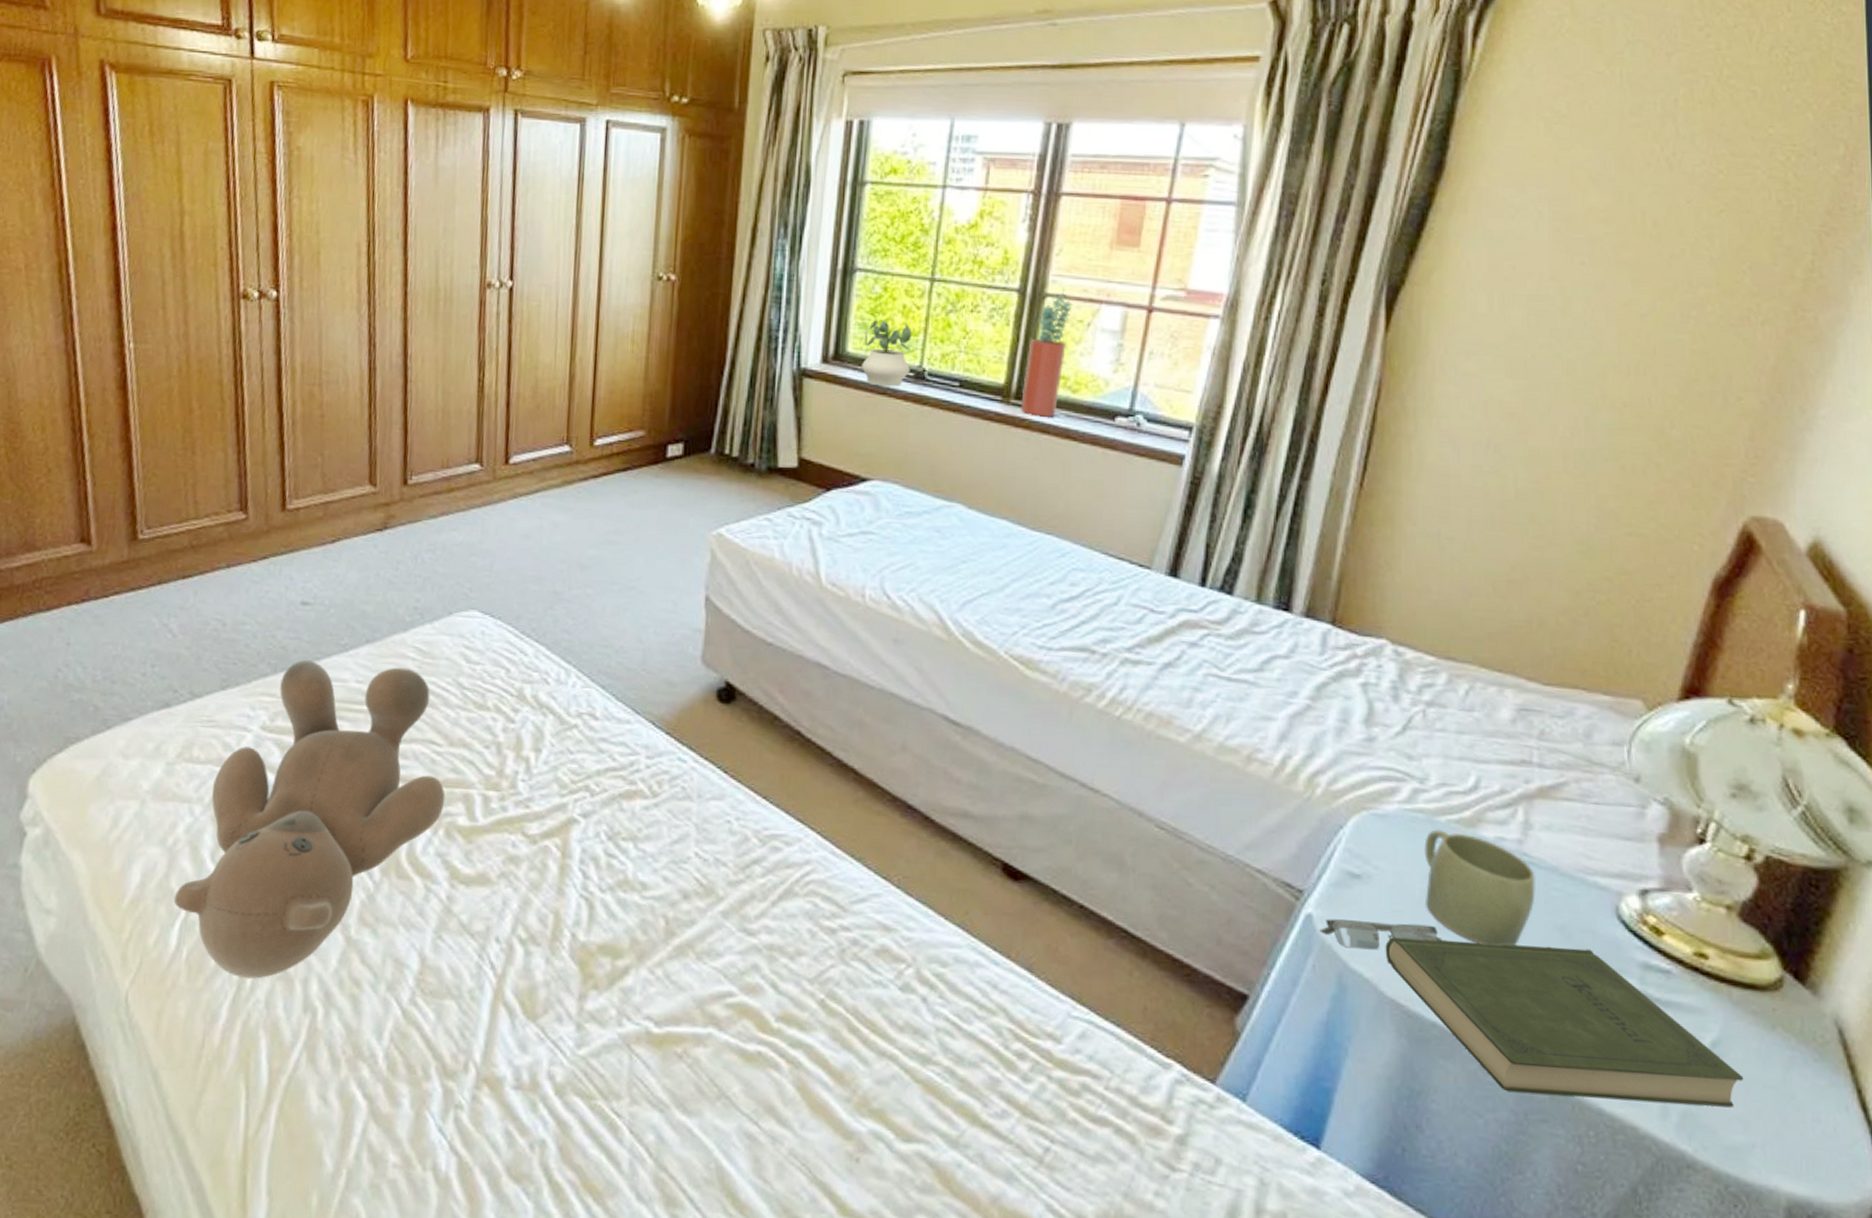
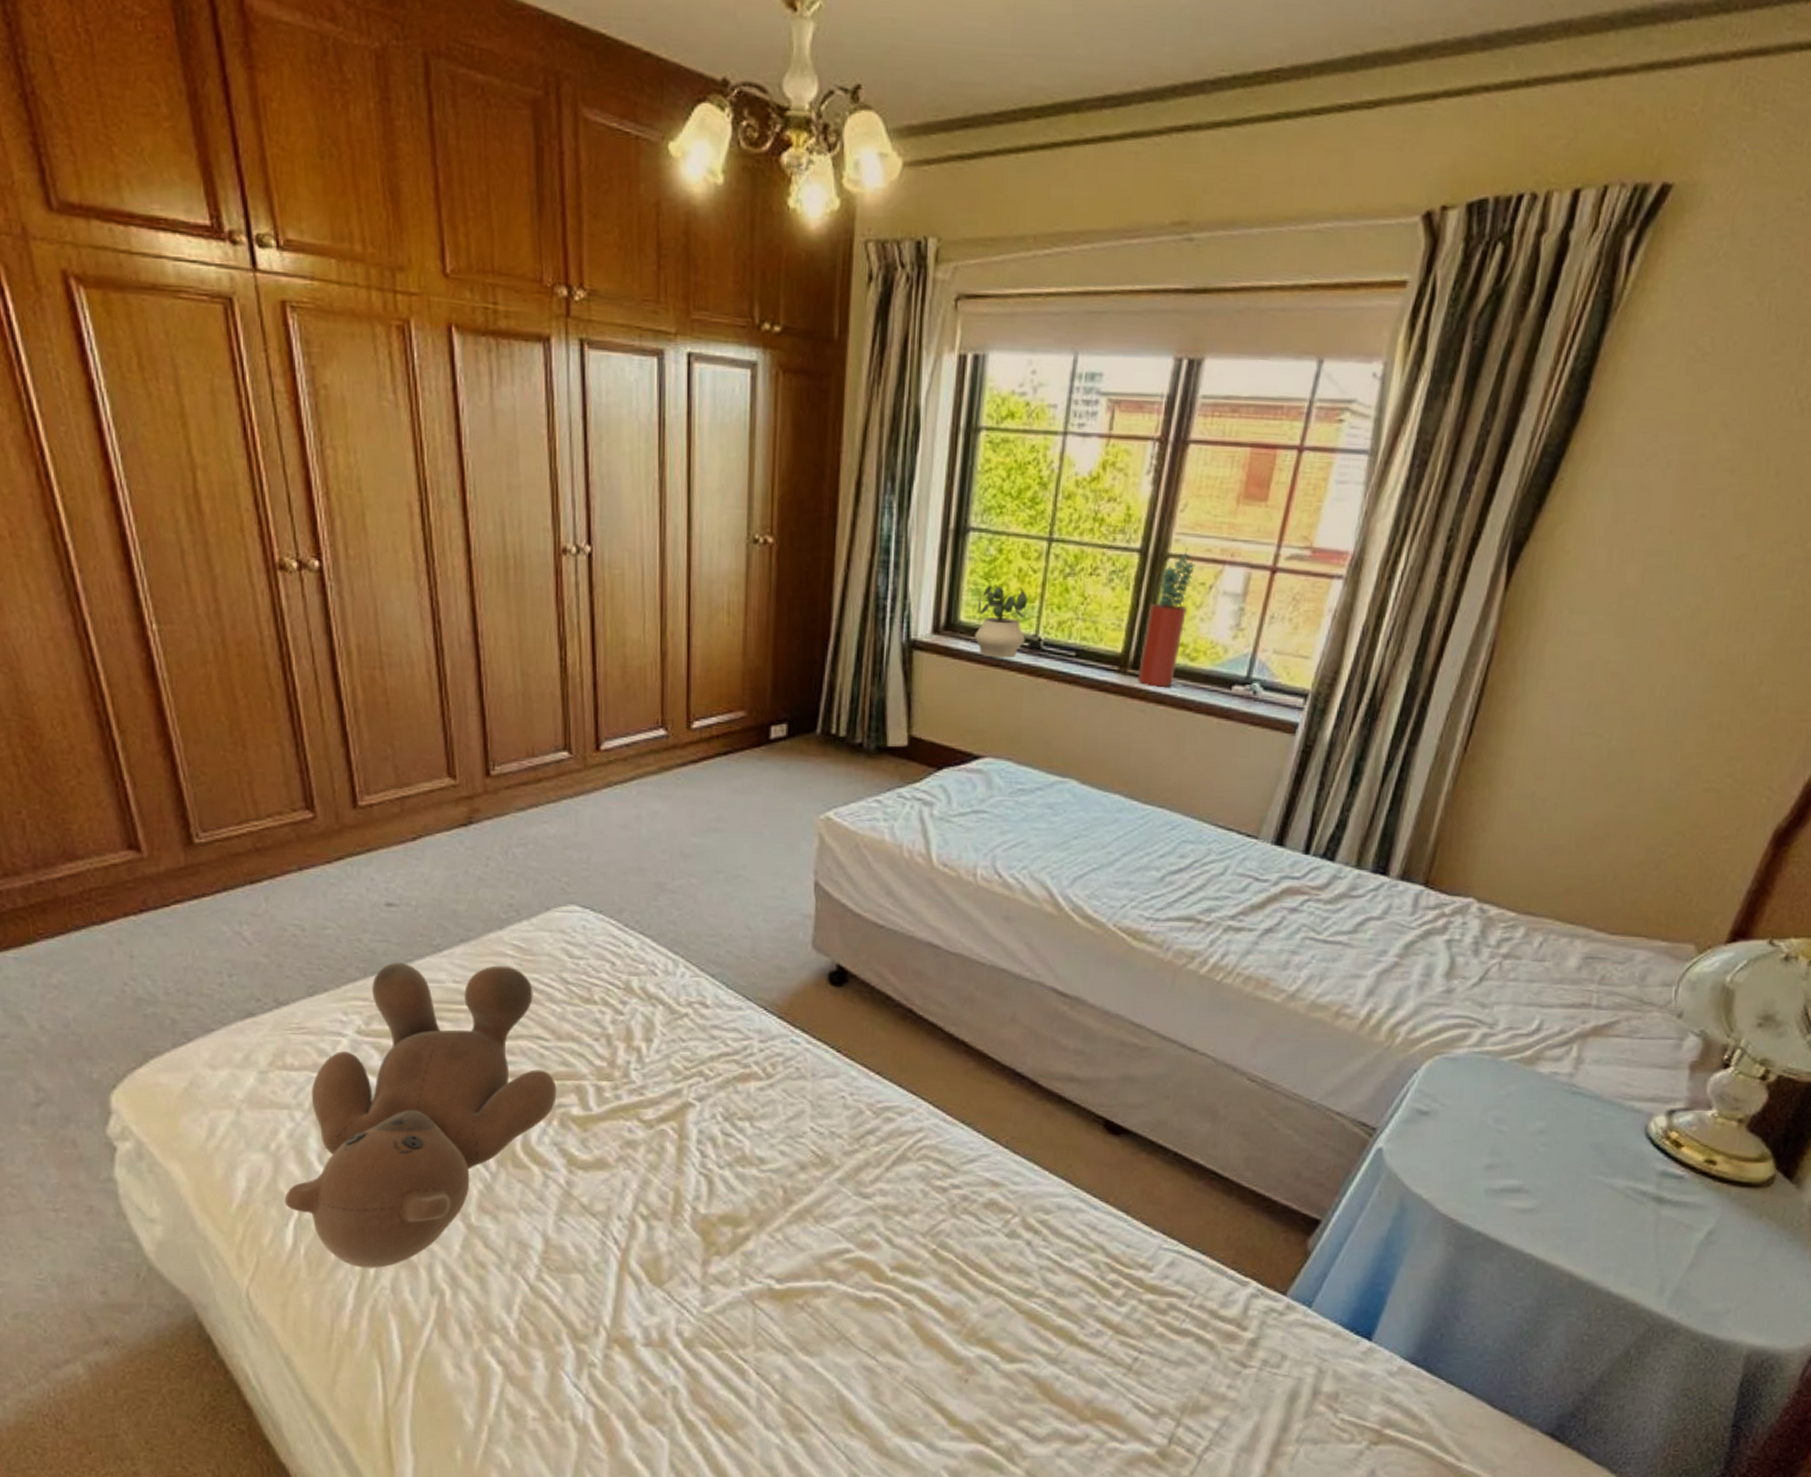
glasses: present [1320,919,1442,950] -> none [1388,1151,1494,1175]
book: present [1385,937,1744,1108] -> none [1443,1162,1730,1284]
mug: present [1424,829,1535,946] -> none [1483,1068,1581,1164]

